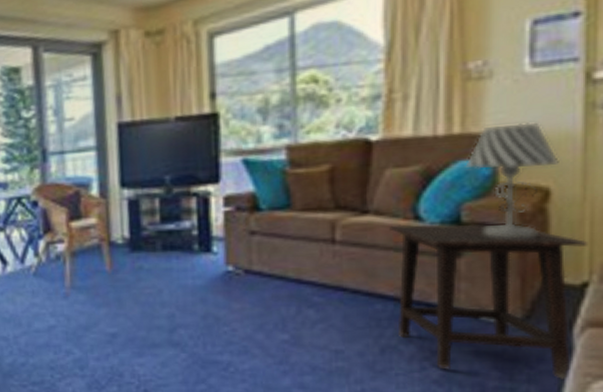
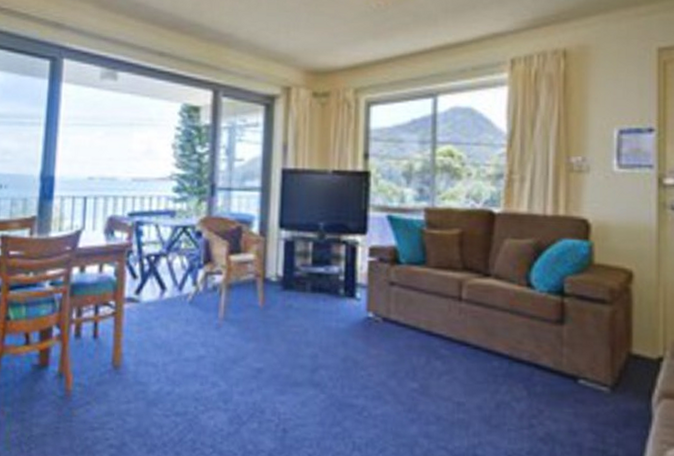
side table: present [388,224,588,379] -> none [505,290,662,445]
table lamp: present [465,122,559,238] -> none [568,213,639,312]

